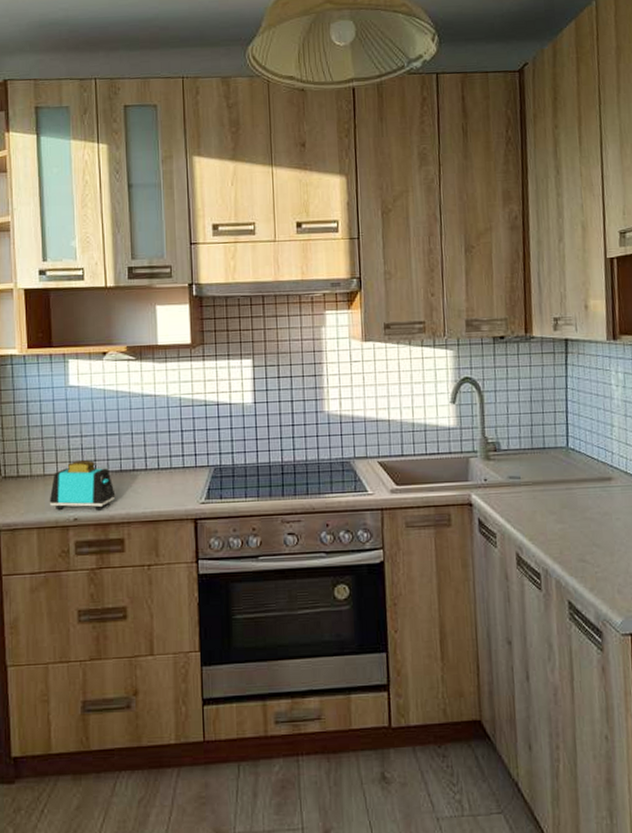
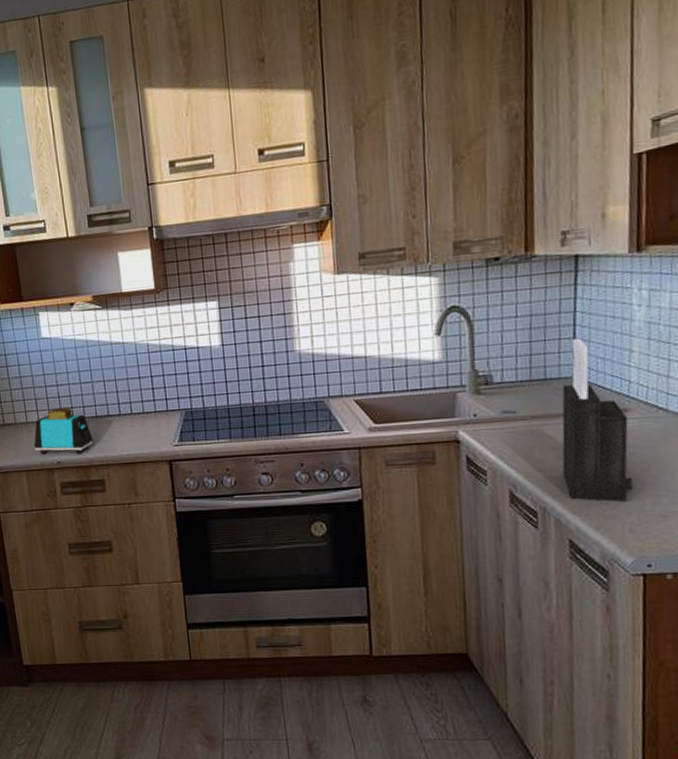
knife block: none [558,412,619,564] -> present [562,338,634,501]

